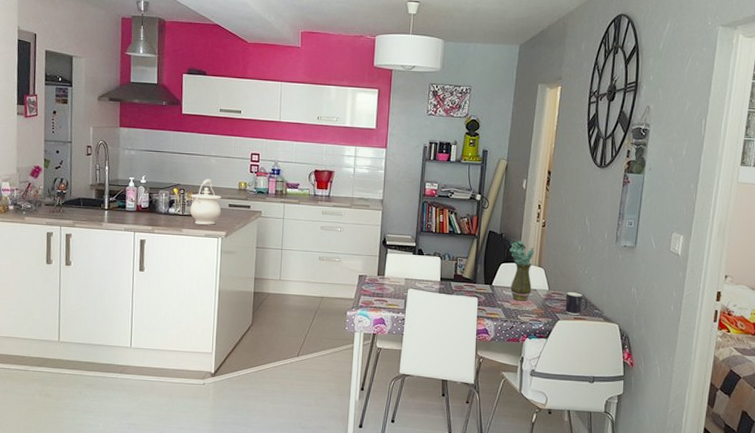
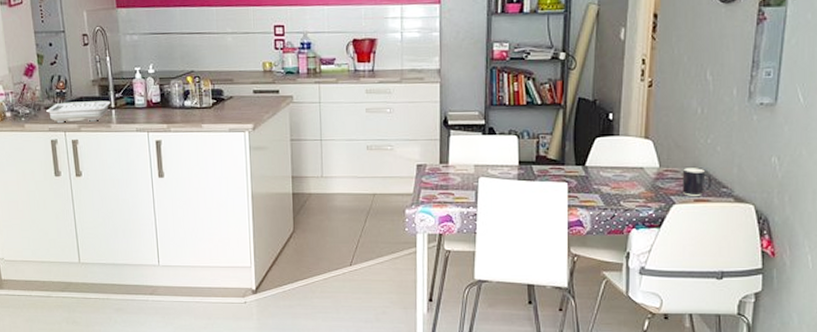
dish rack: none [46,201,104,219] -> present [46,100,111,124]
teapot: present [189,179,222,225] -> none [207,62,246,117]
vase: present [510,237,534,301] -> none [606,103,639,183]

